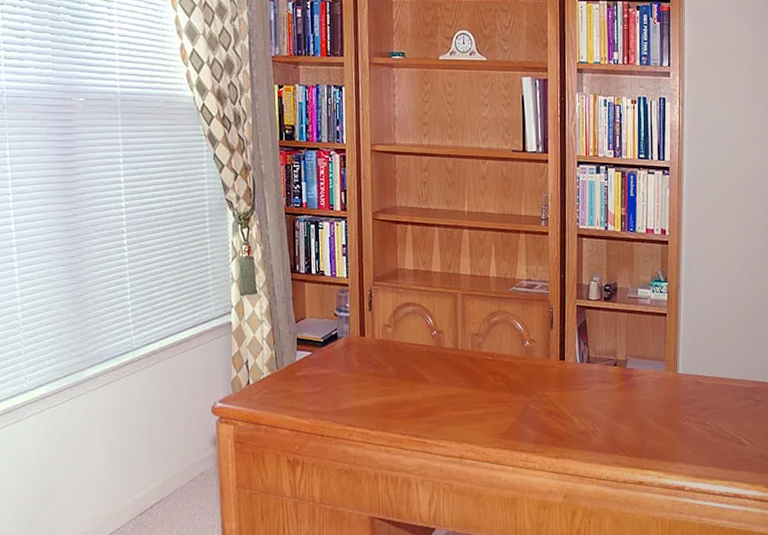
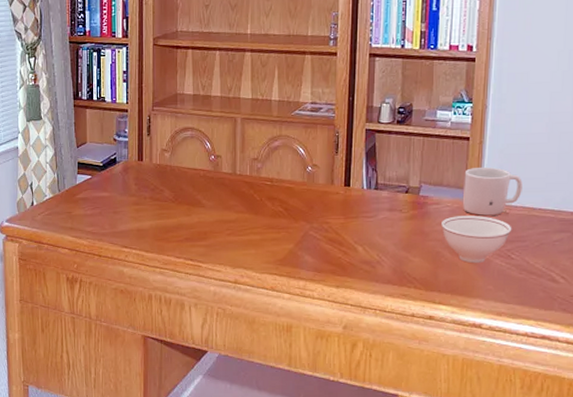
bowl: none [646,386,706,431] -> present [441,216,512,264]
mug: none [663,341,712,387] -> present [462,167,523,217]

